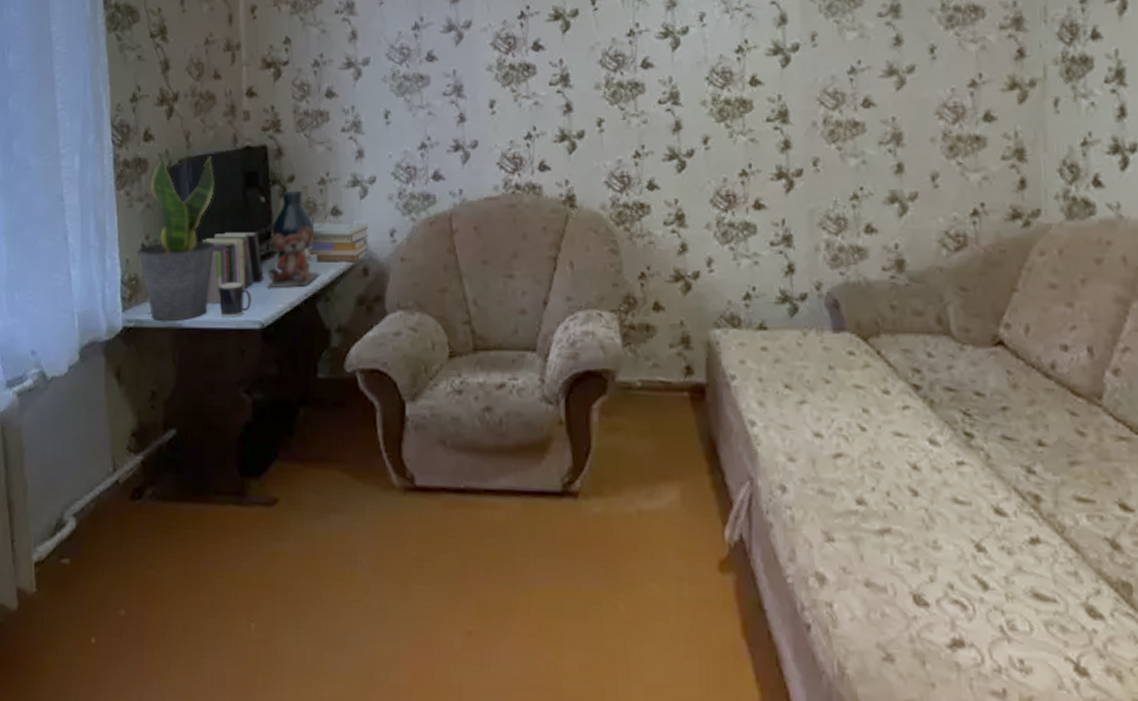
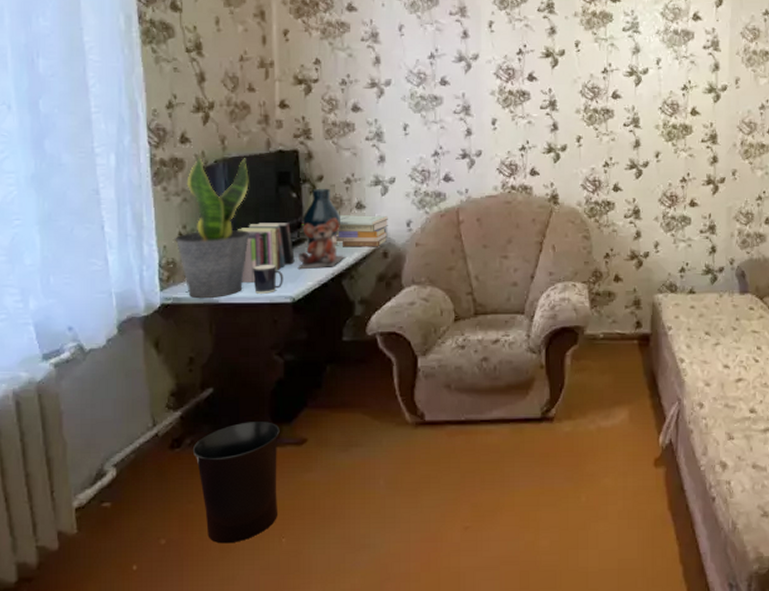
waste bin: none [155,473,248,623] -> present [193,421,280,544]

